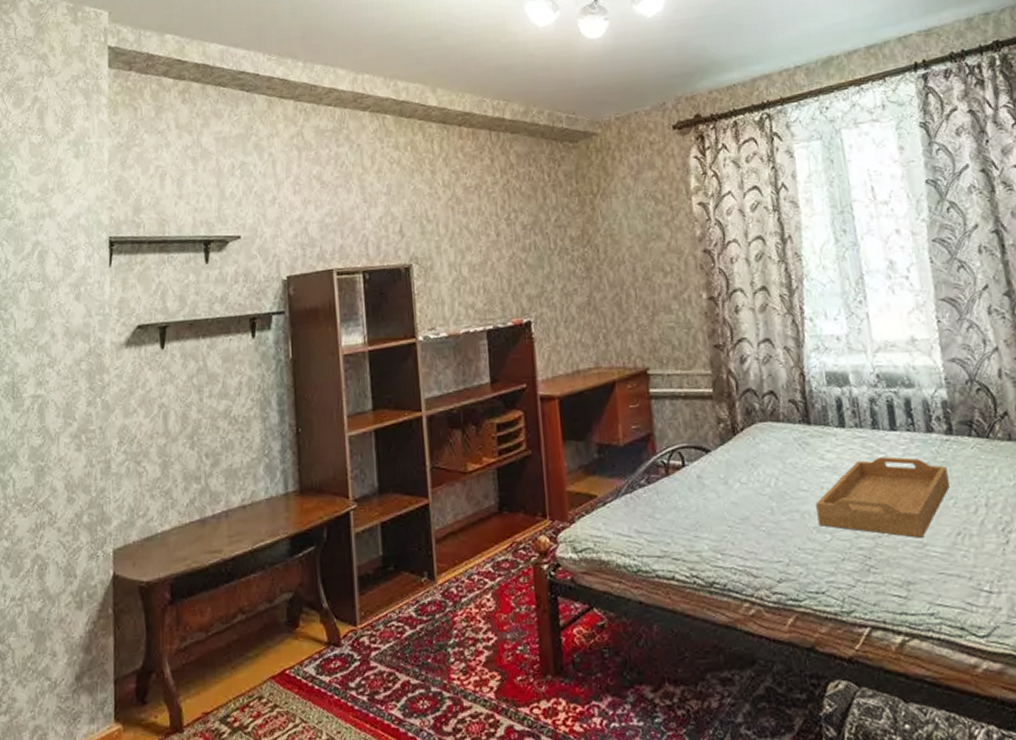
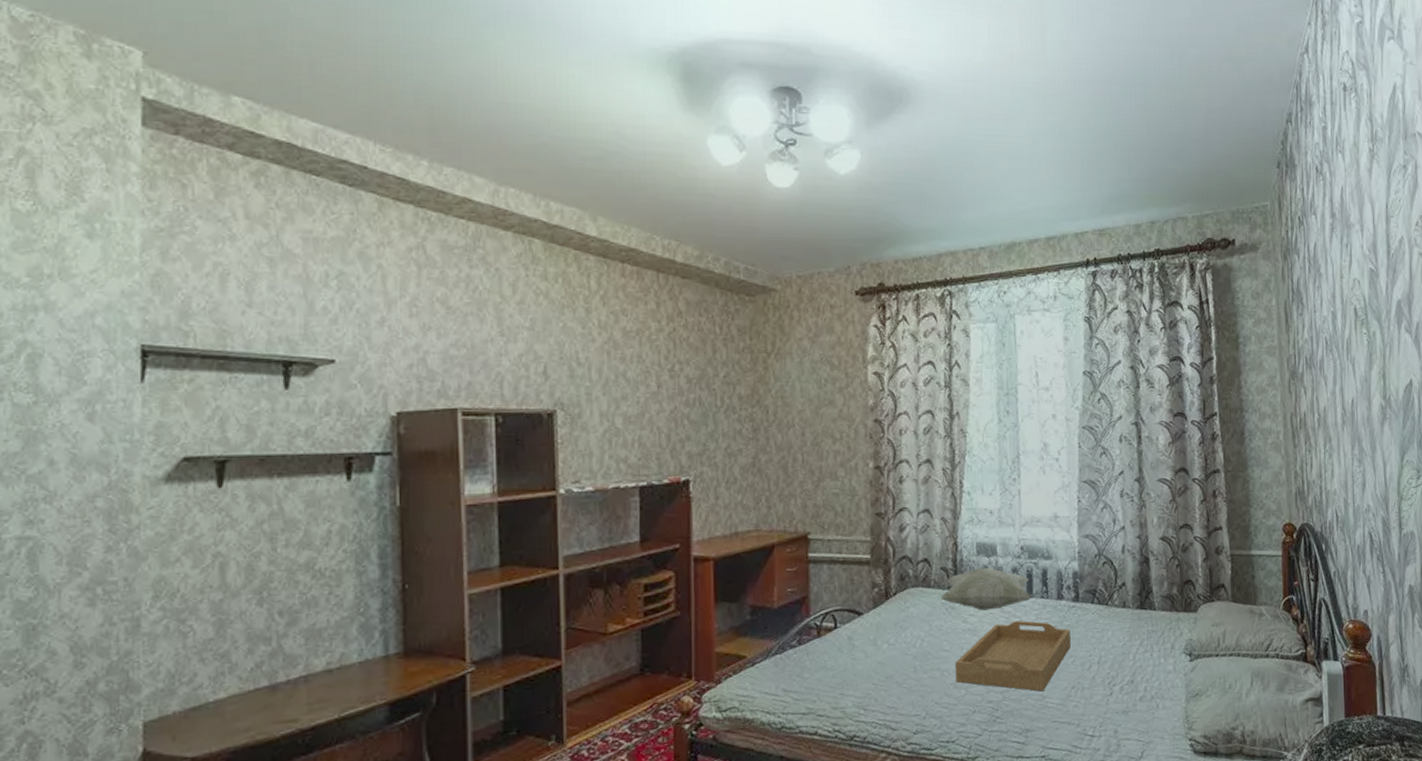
decorative pillow: none [791,398,897,446] -> present [940,567,1032,611]

